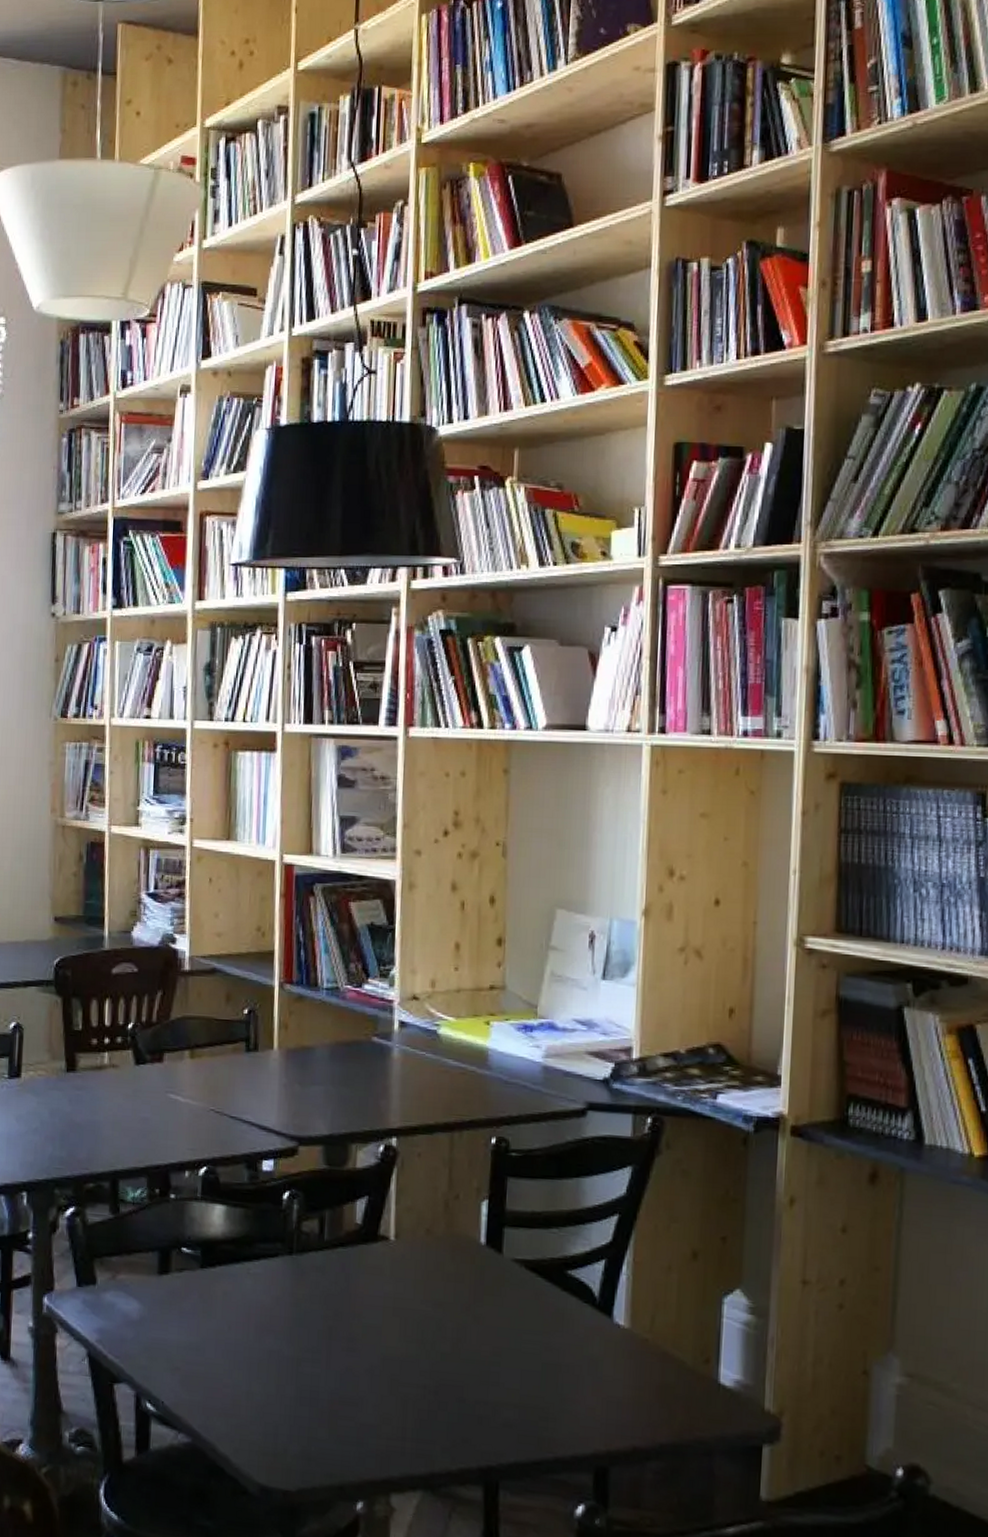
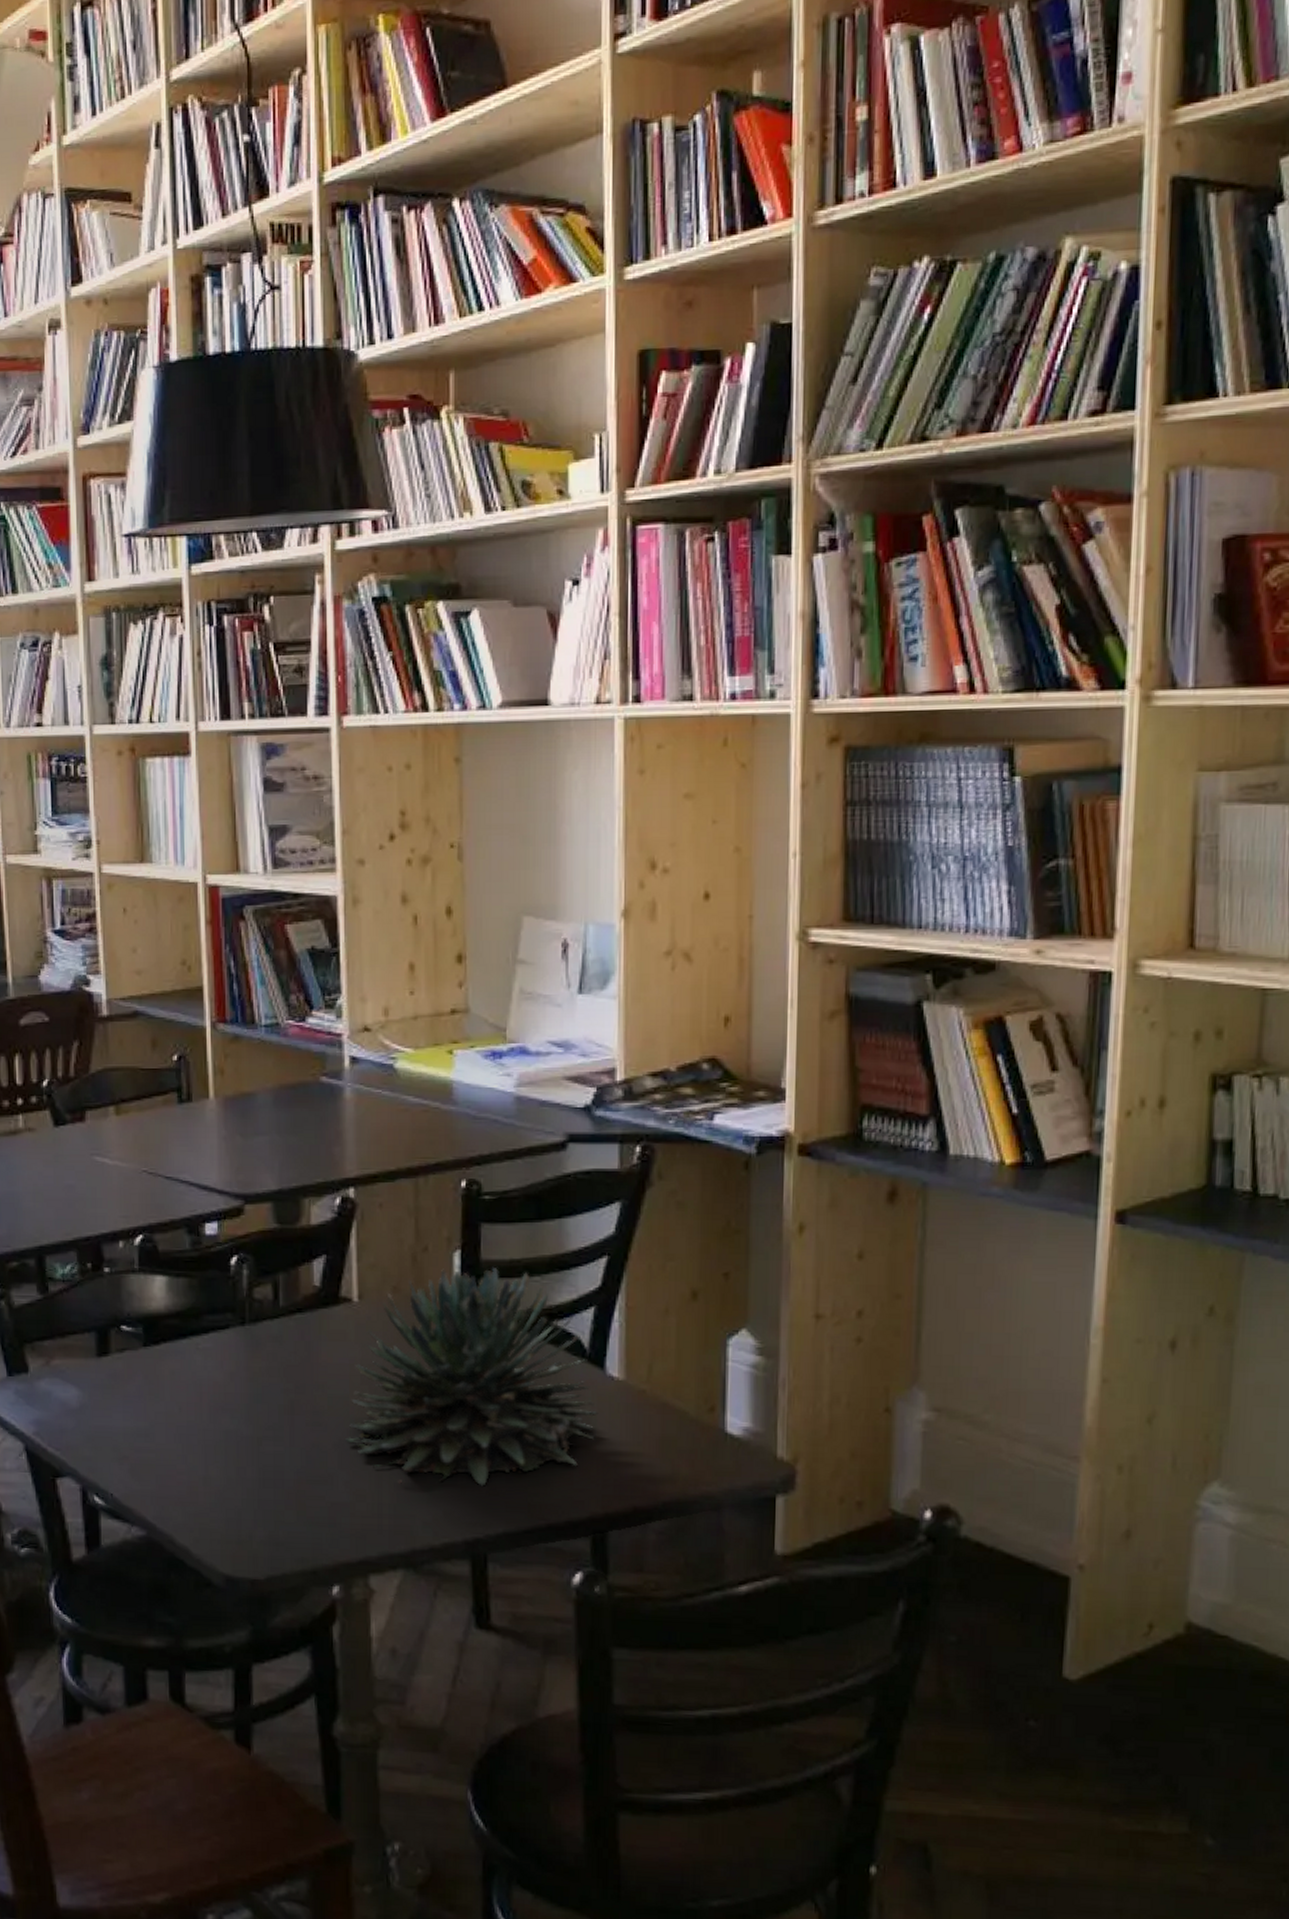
succulent plant: none [376,1216,605,1418] -> present [345,1268,598,1486]

